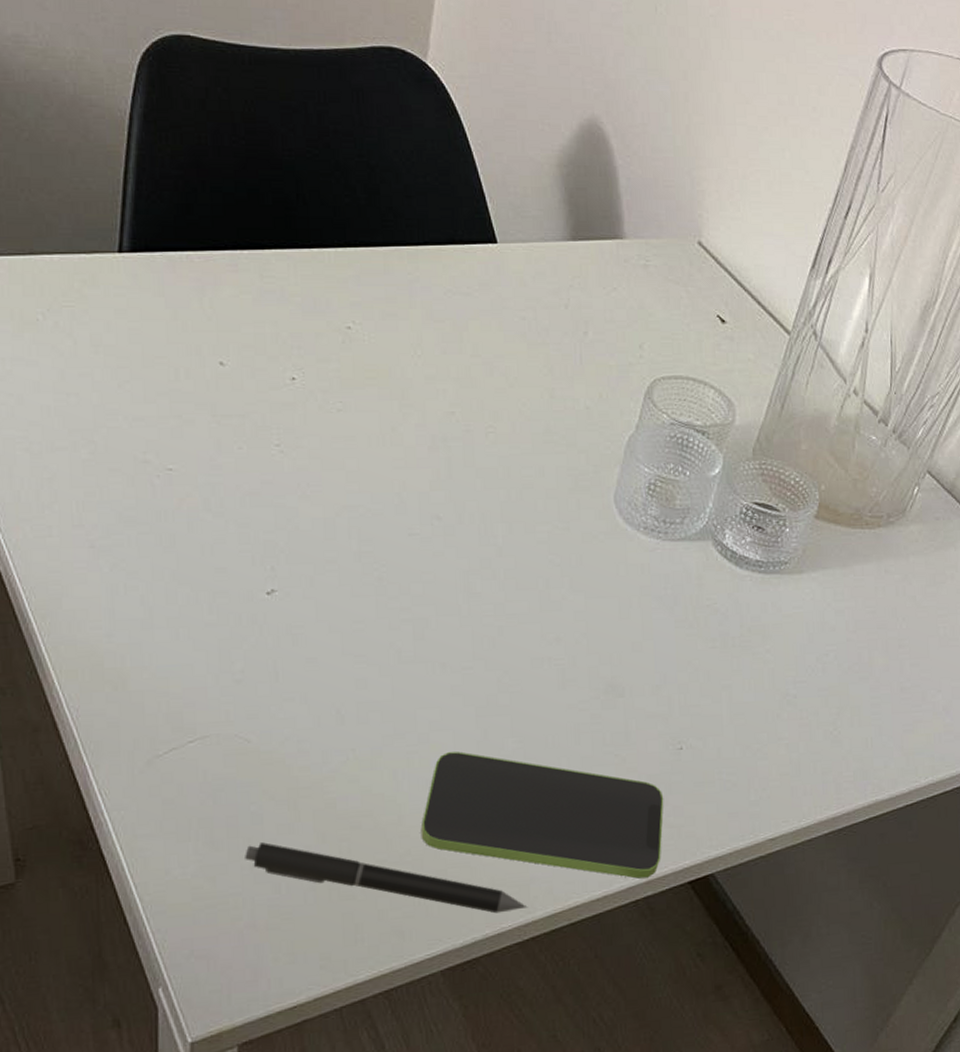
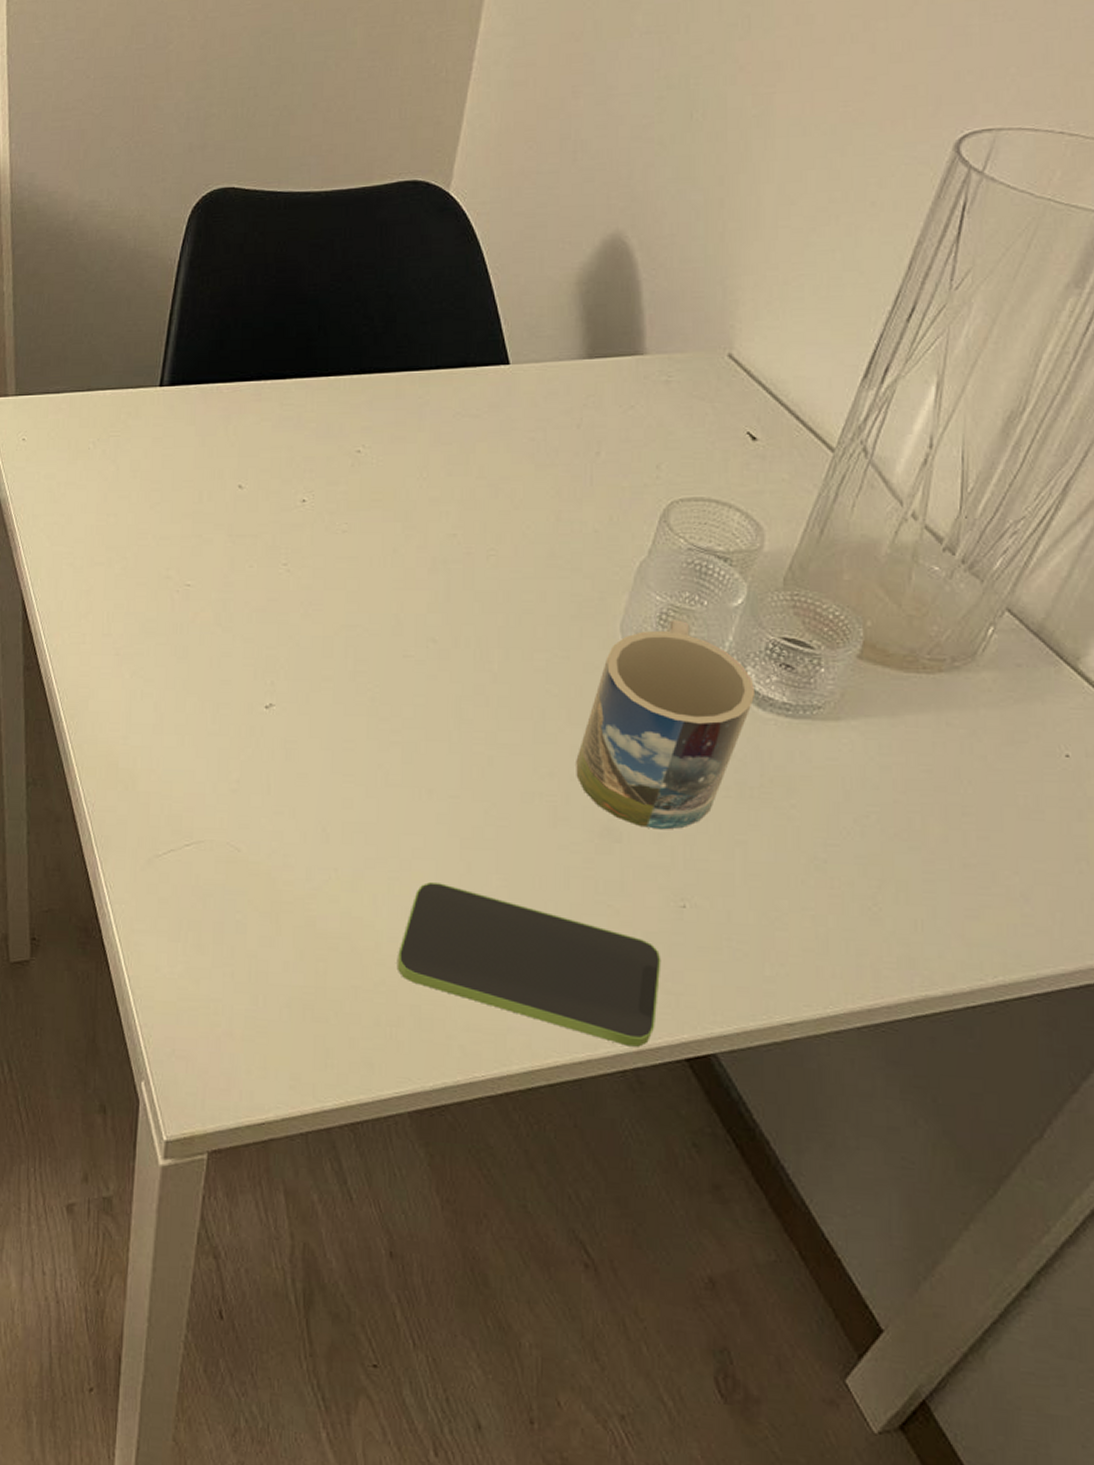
pen: present [245,842,528,914] -> none [227,952,503,1061]
mug: none [580,489,734,682] -> present [576,620,756,830]

